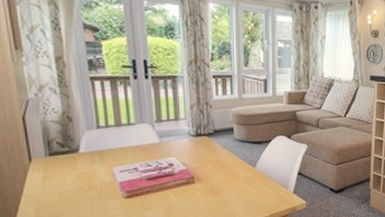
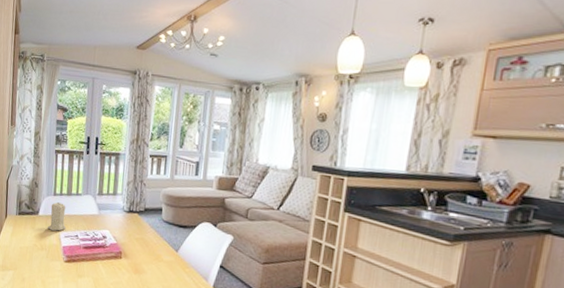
candle: none [95,136,120,167] -> present [48,202,66,231]

